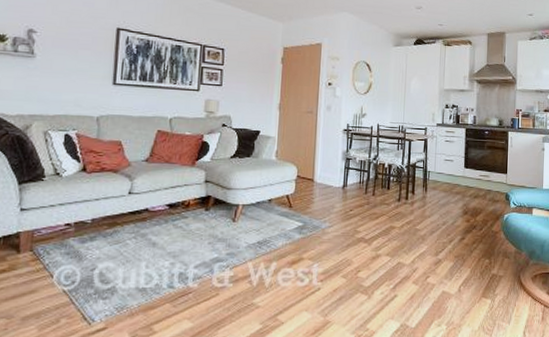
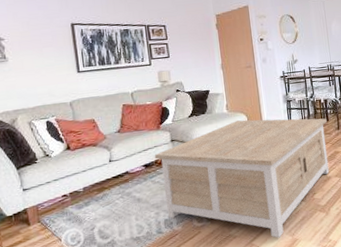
coffee table: none [182,171,388,316] -> present [154,118,330,238]

